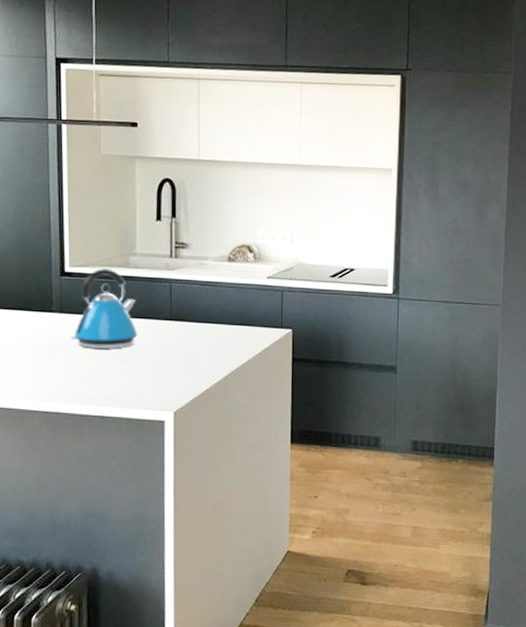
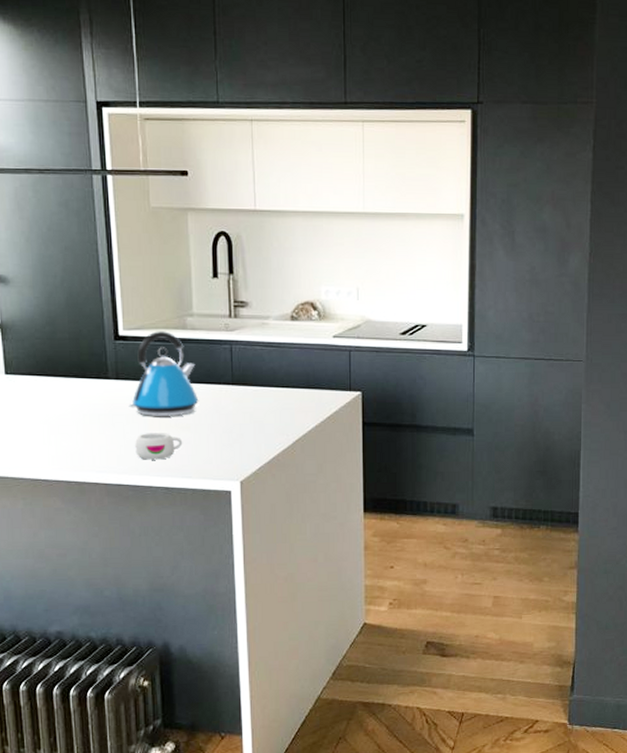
mug: none [75,364,121,390] -> present [135,433,183,460]

